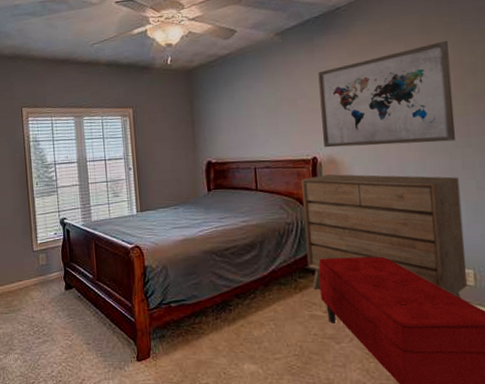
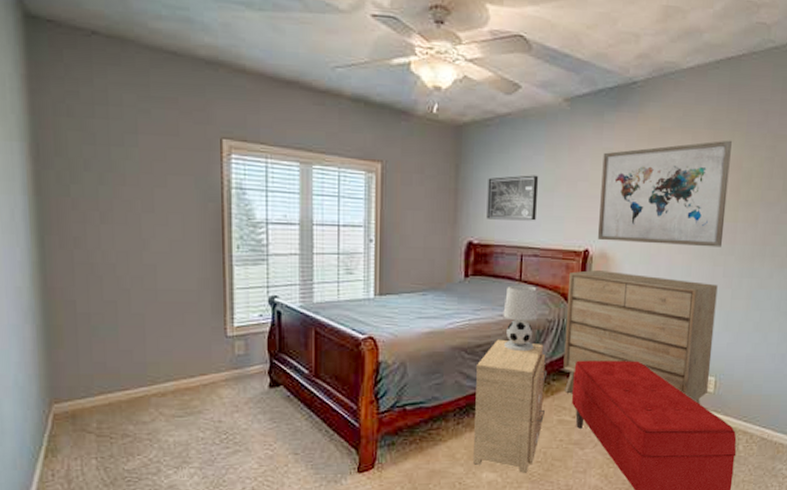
wall art: none [218,100,264,141] -> present [486,175,539,221]
side table: none [226,242,296,367] -> present [472,339,548,474]
table lamp: none [245,193,277,253] -> present [503,284,539,352]

